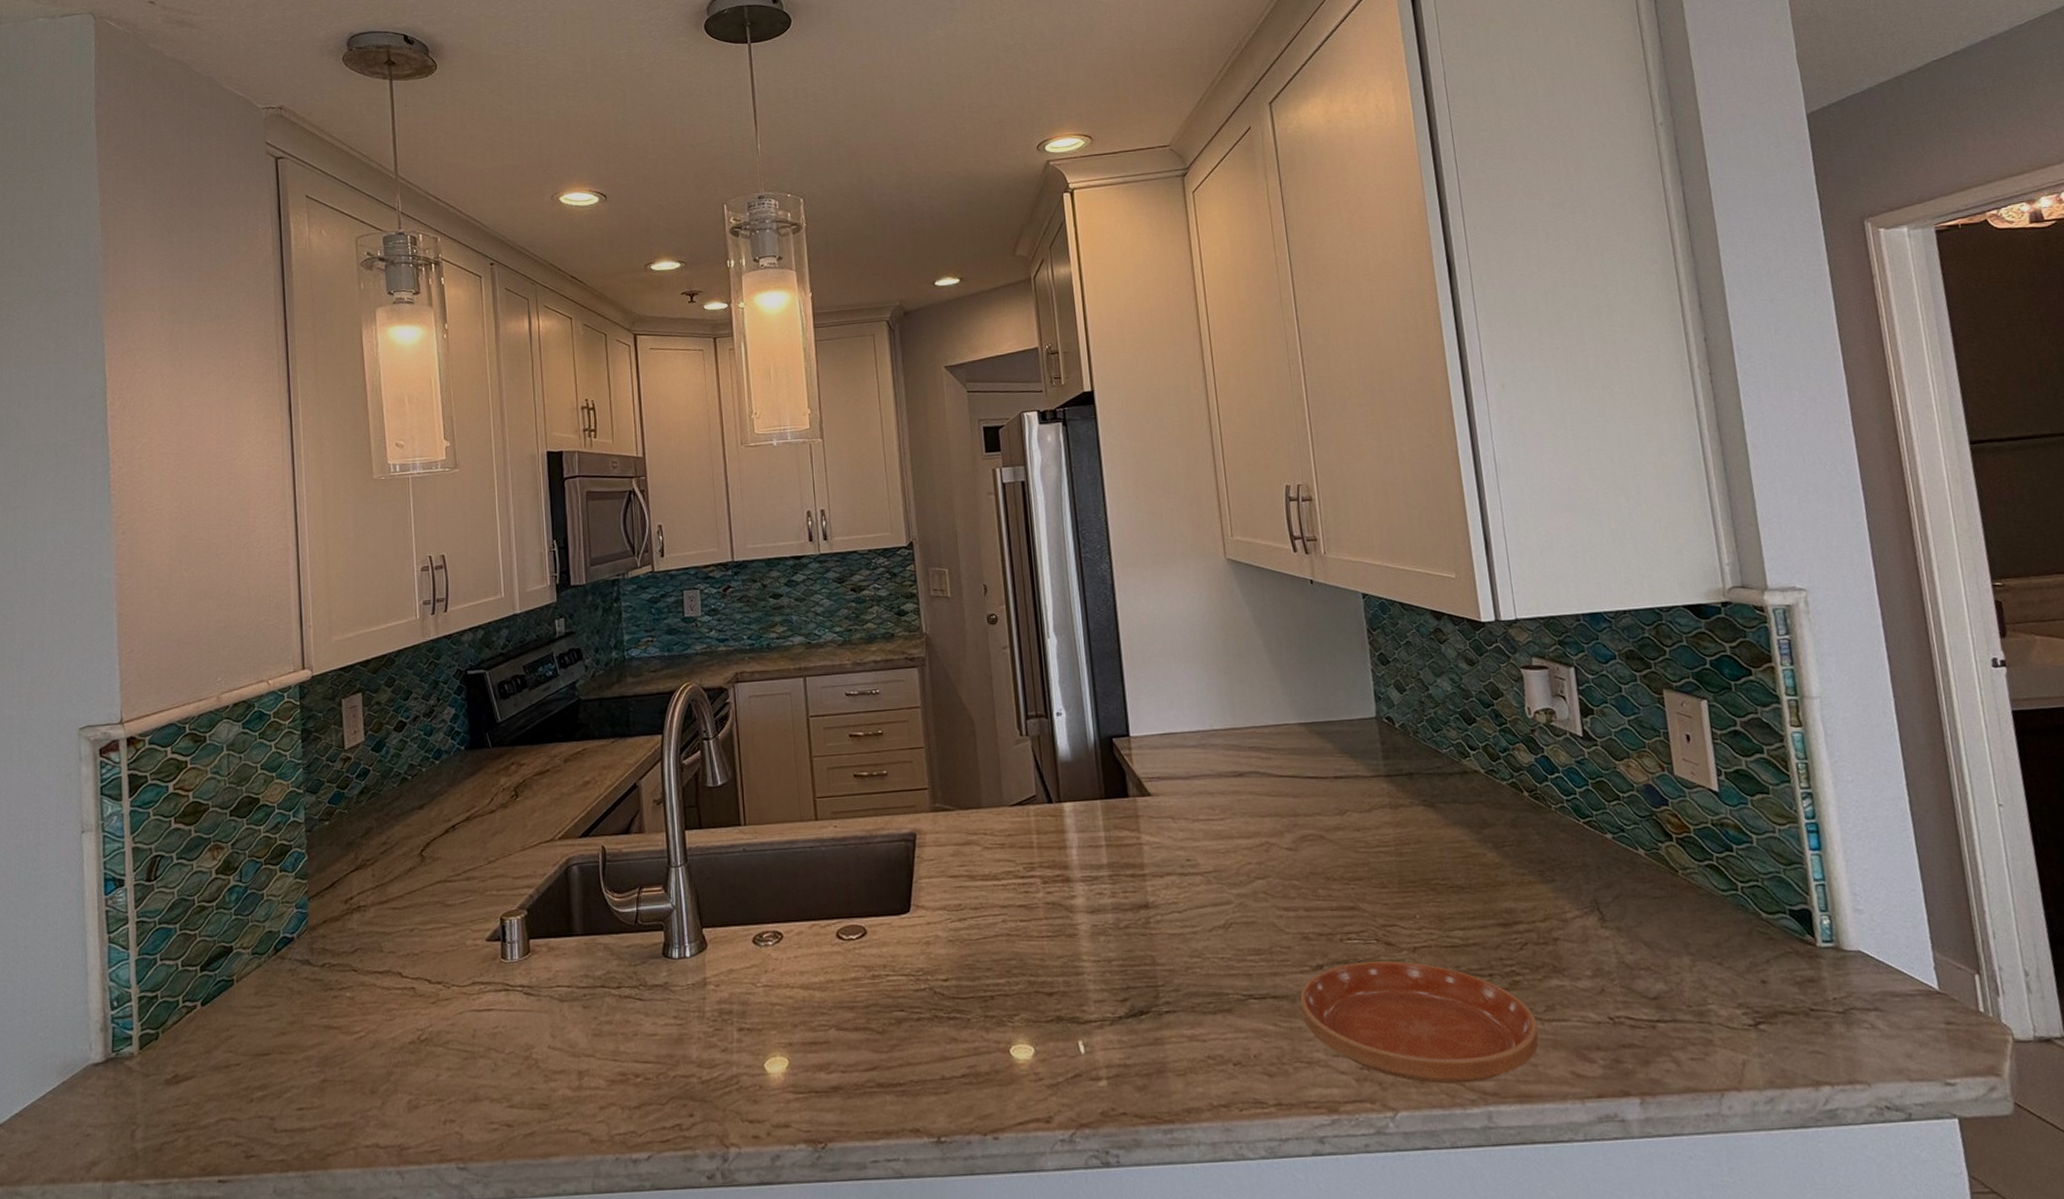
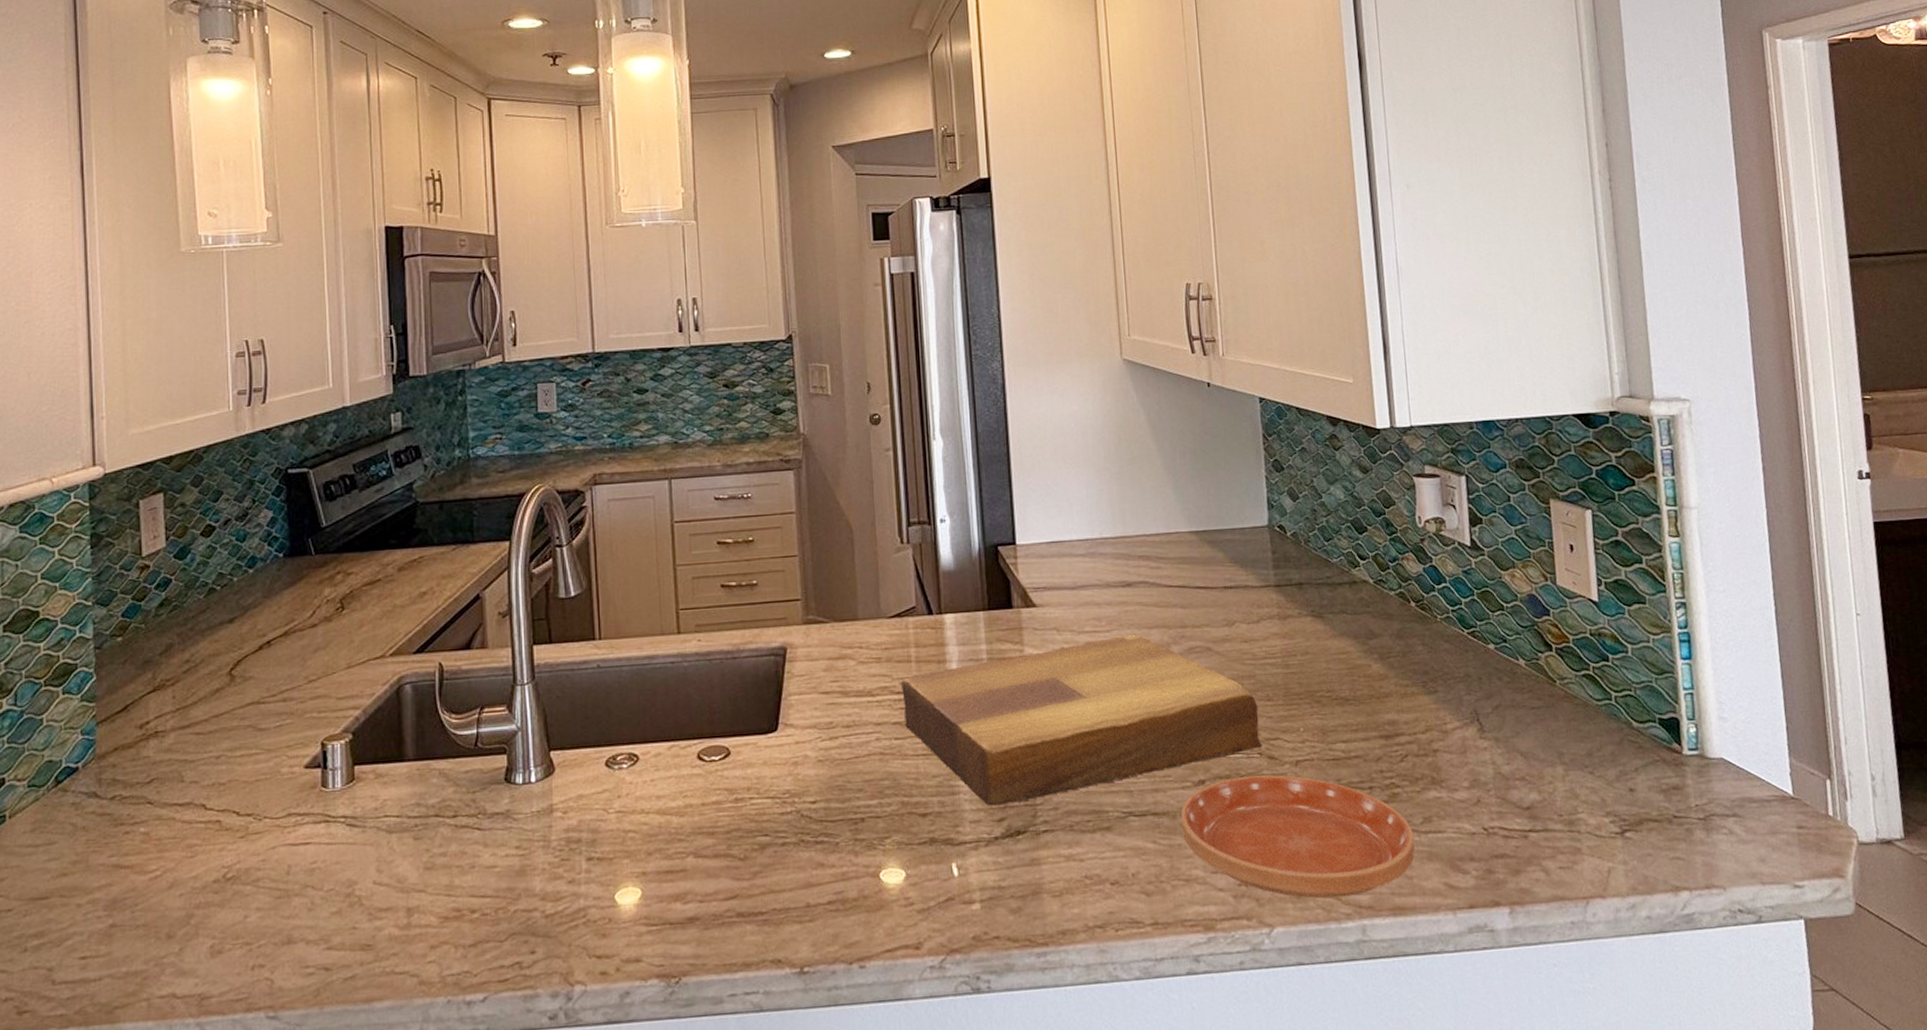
cutting board: none [1025,822,1379,987] -> present [901,633,1263,806]

